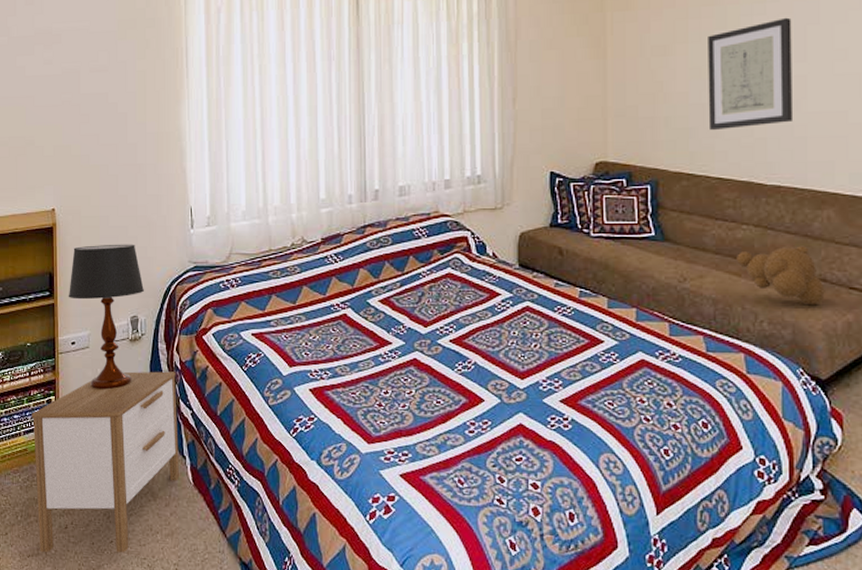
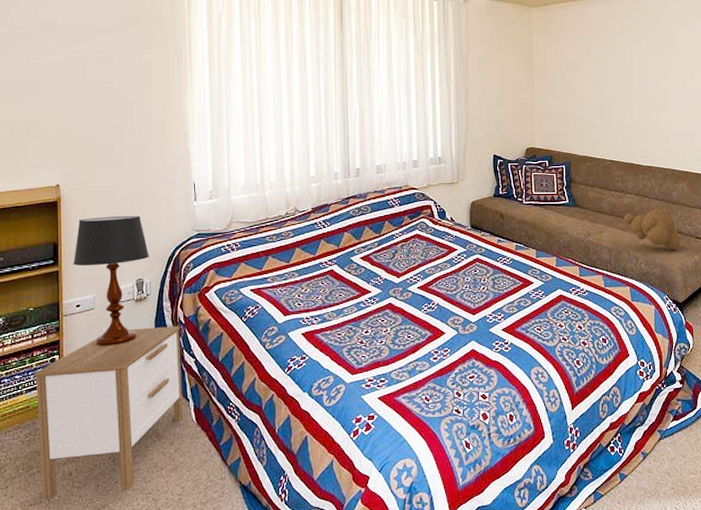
wall art: present [708,17,794,130] -> none [603,47,660,125]

